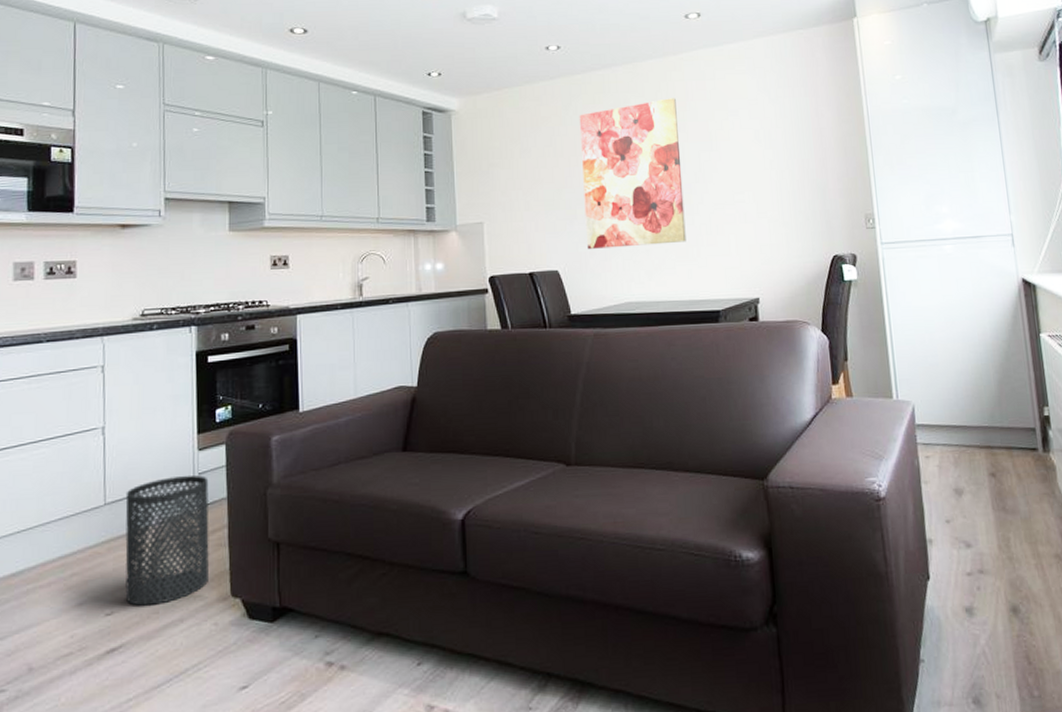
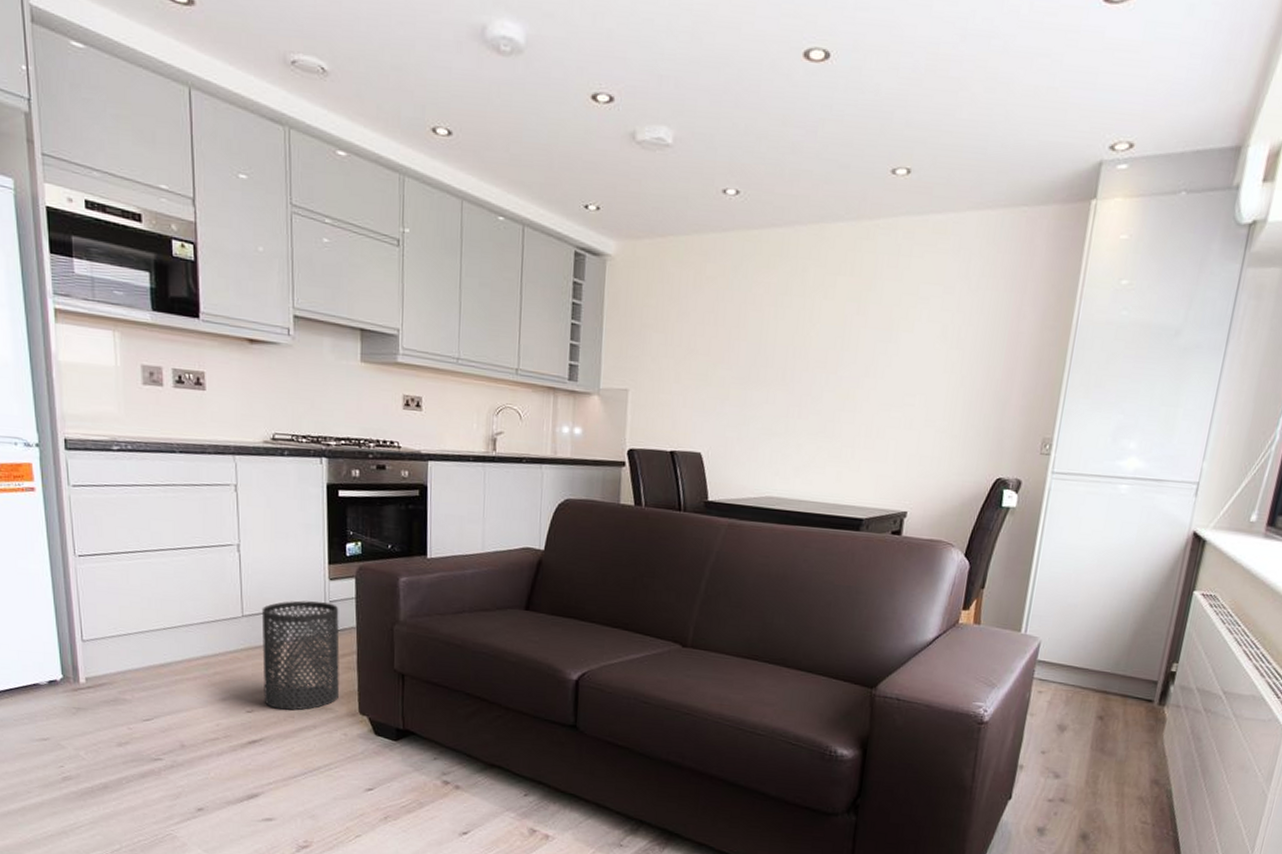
wall art: present [579,98,686,249] -> none [735,273,862,441]

